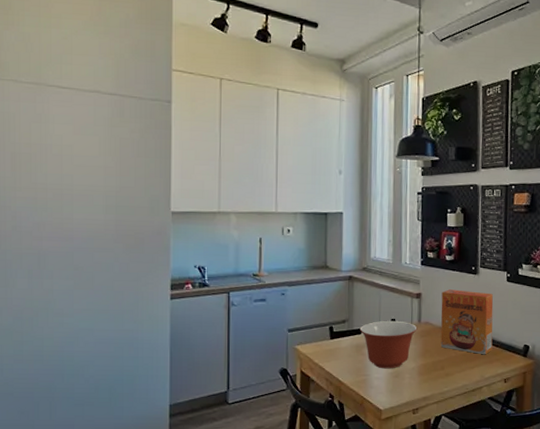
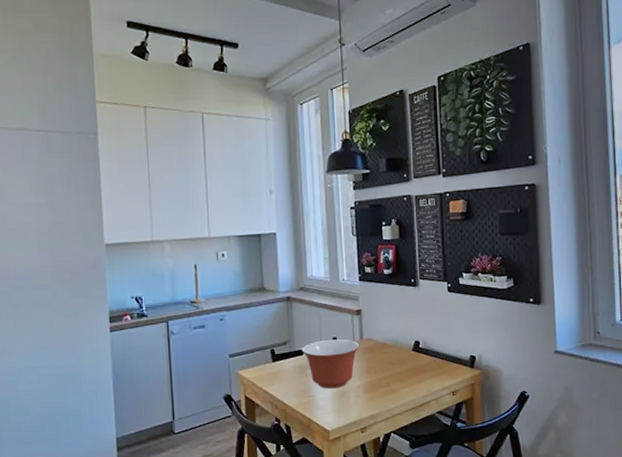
cereal box: present [440,289,494,355] -> none [382,303,438,369]

